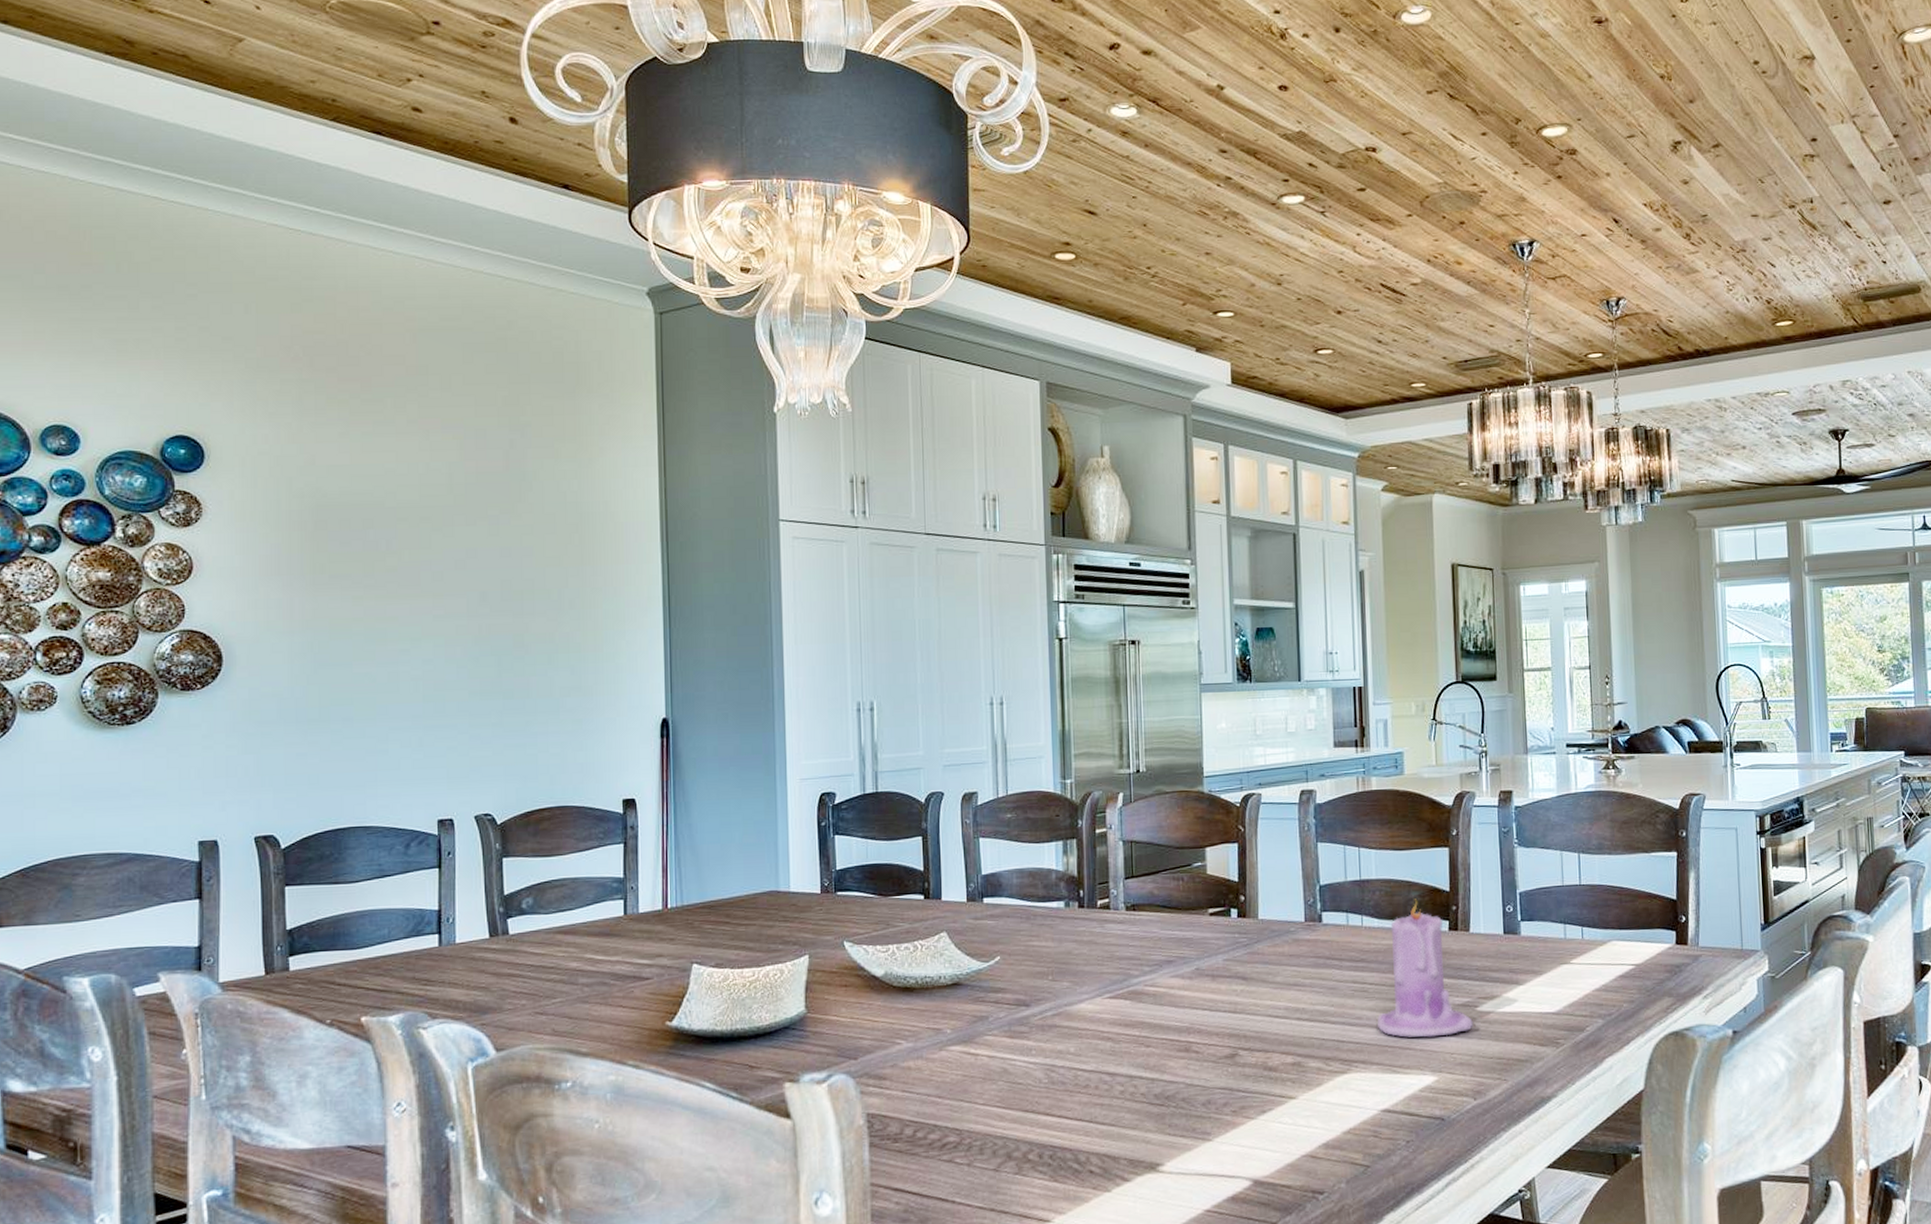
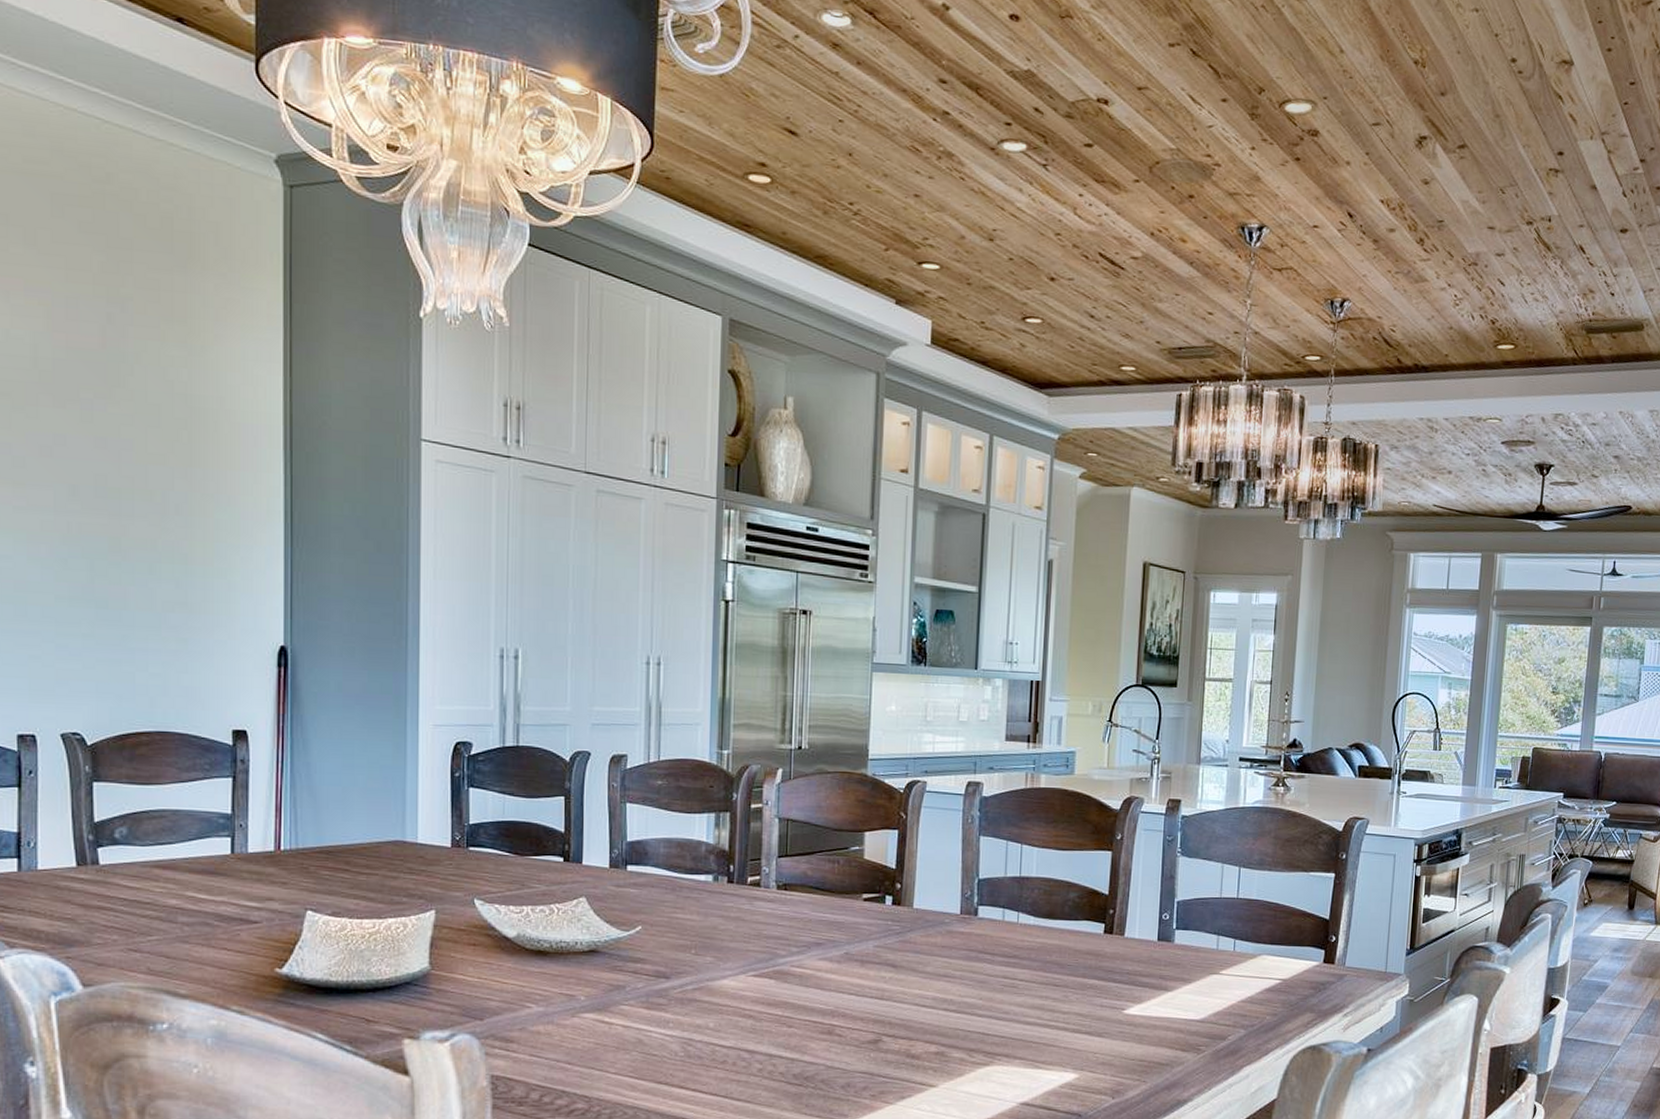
candle: present [1376,899,1473,1038] -> none [1023,899,1119,1036]

